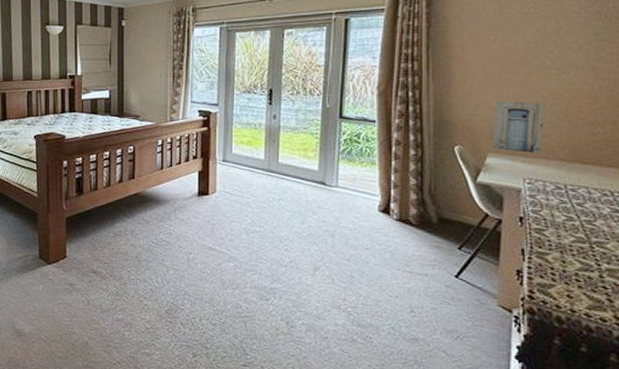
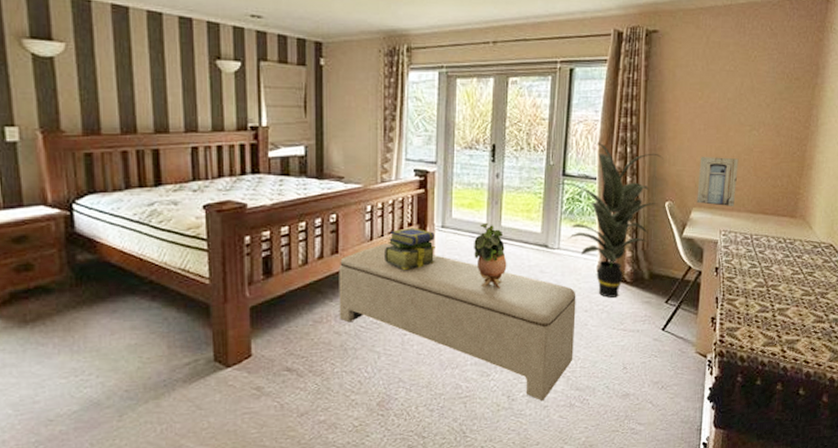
bench: none [134,173,356,331] -> present [339,243,576,400]
stack of books: none [173,160,217,196] -> present [385,227,435,270]
potted plant: none [253,160,285,220] -> present [474,224,507,288]
indoor plant: none [334,87,451,239] -> present [557,143,663,298]

